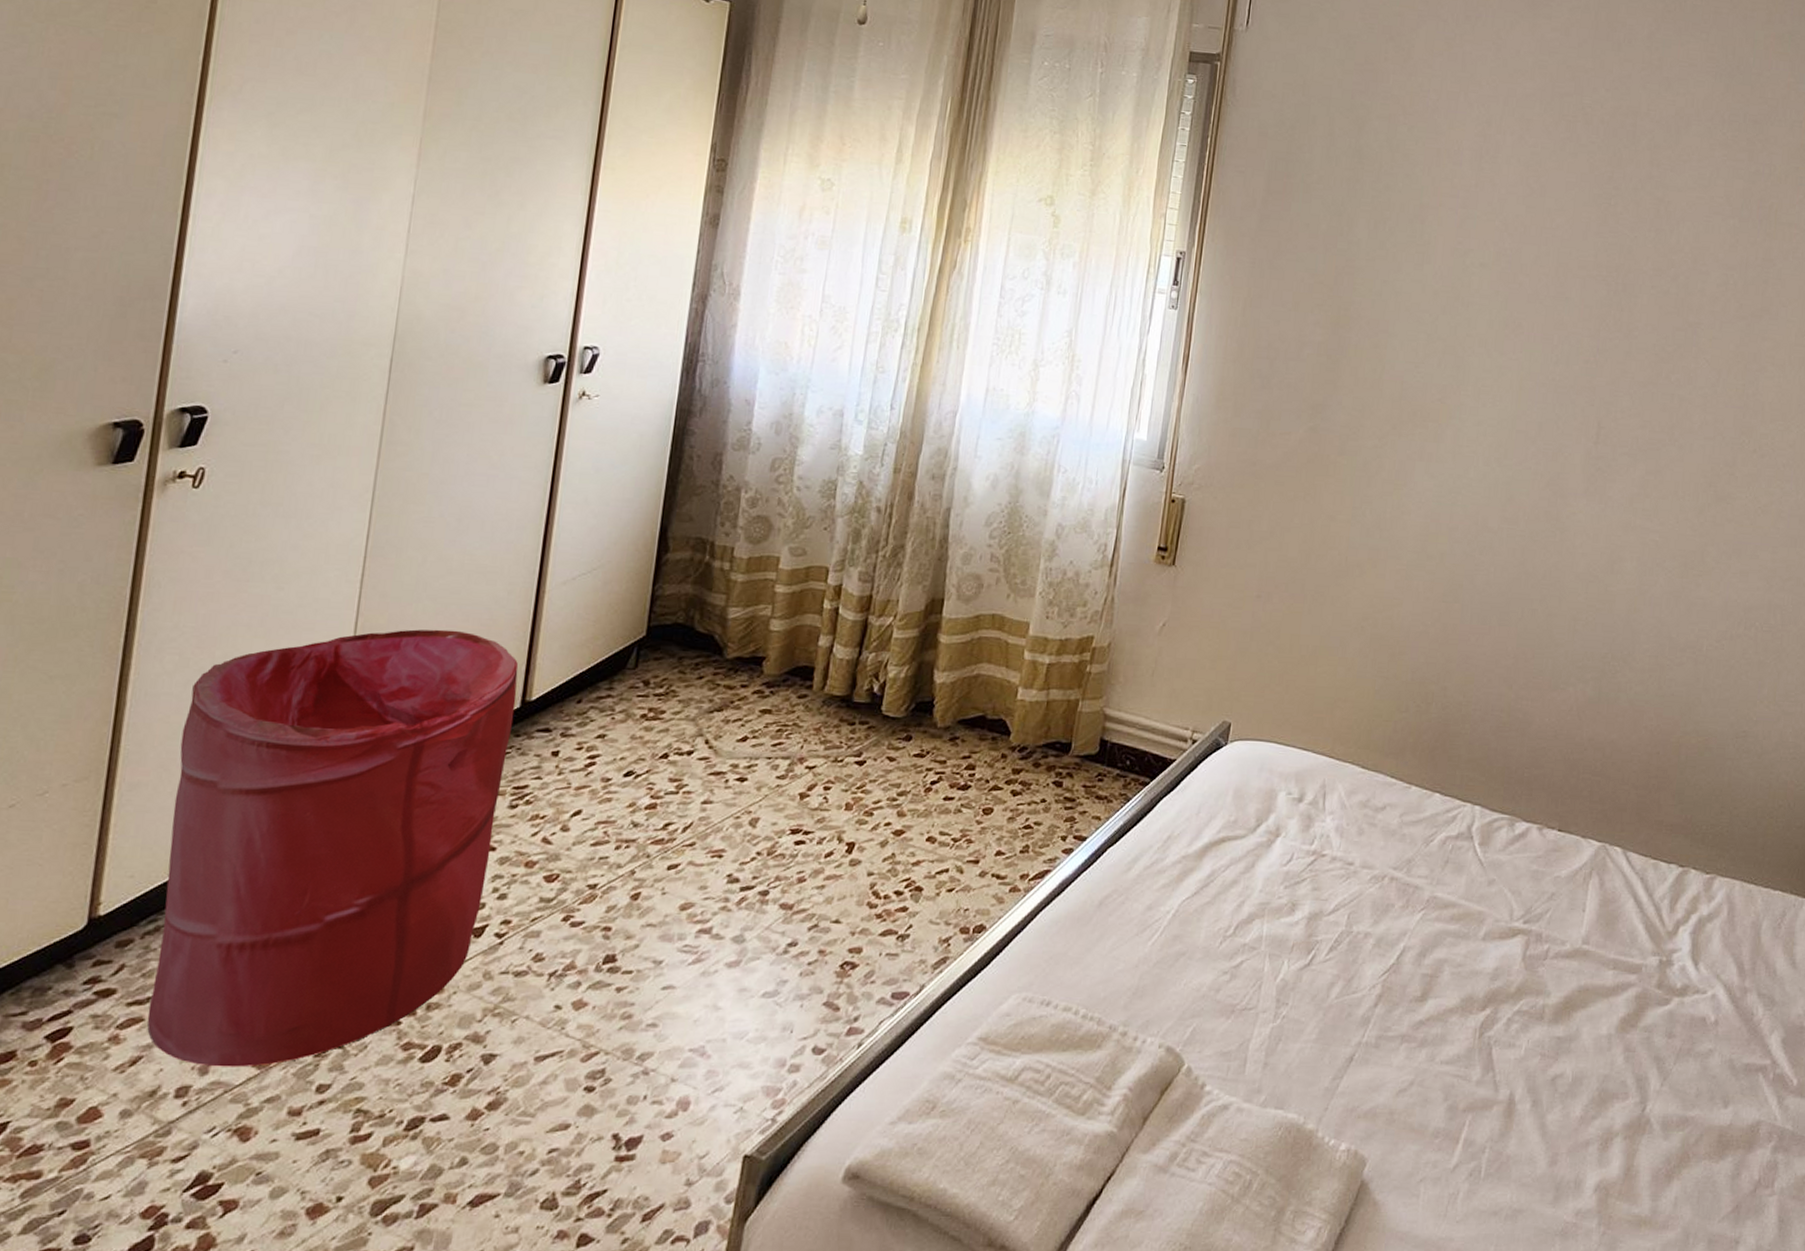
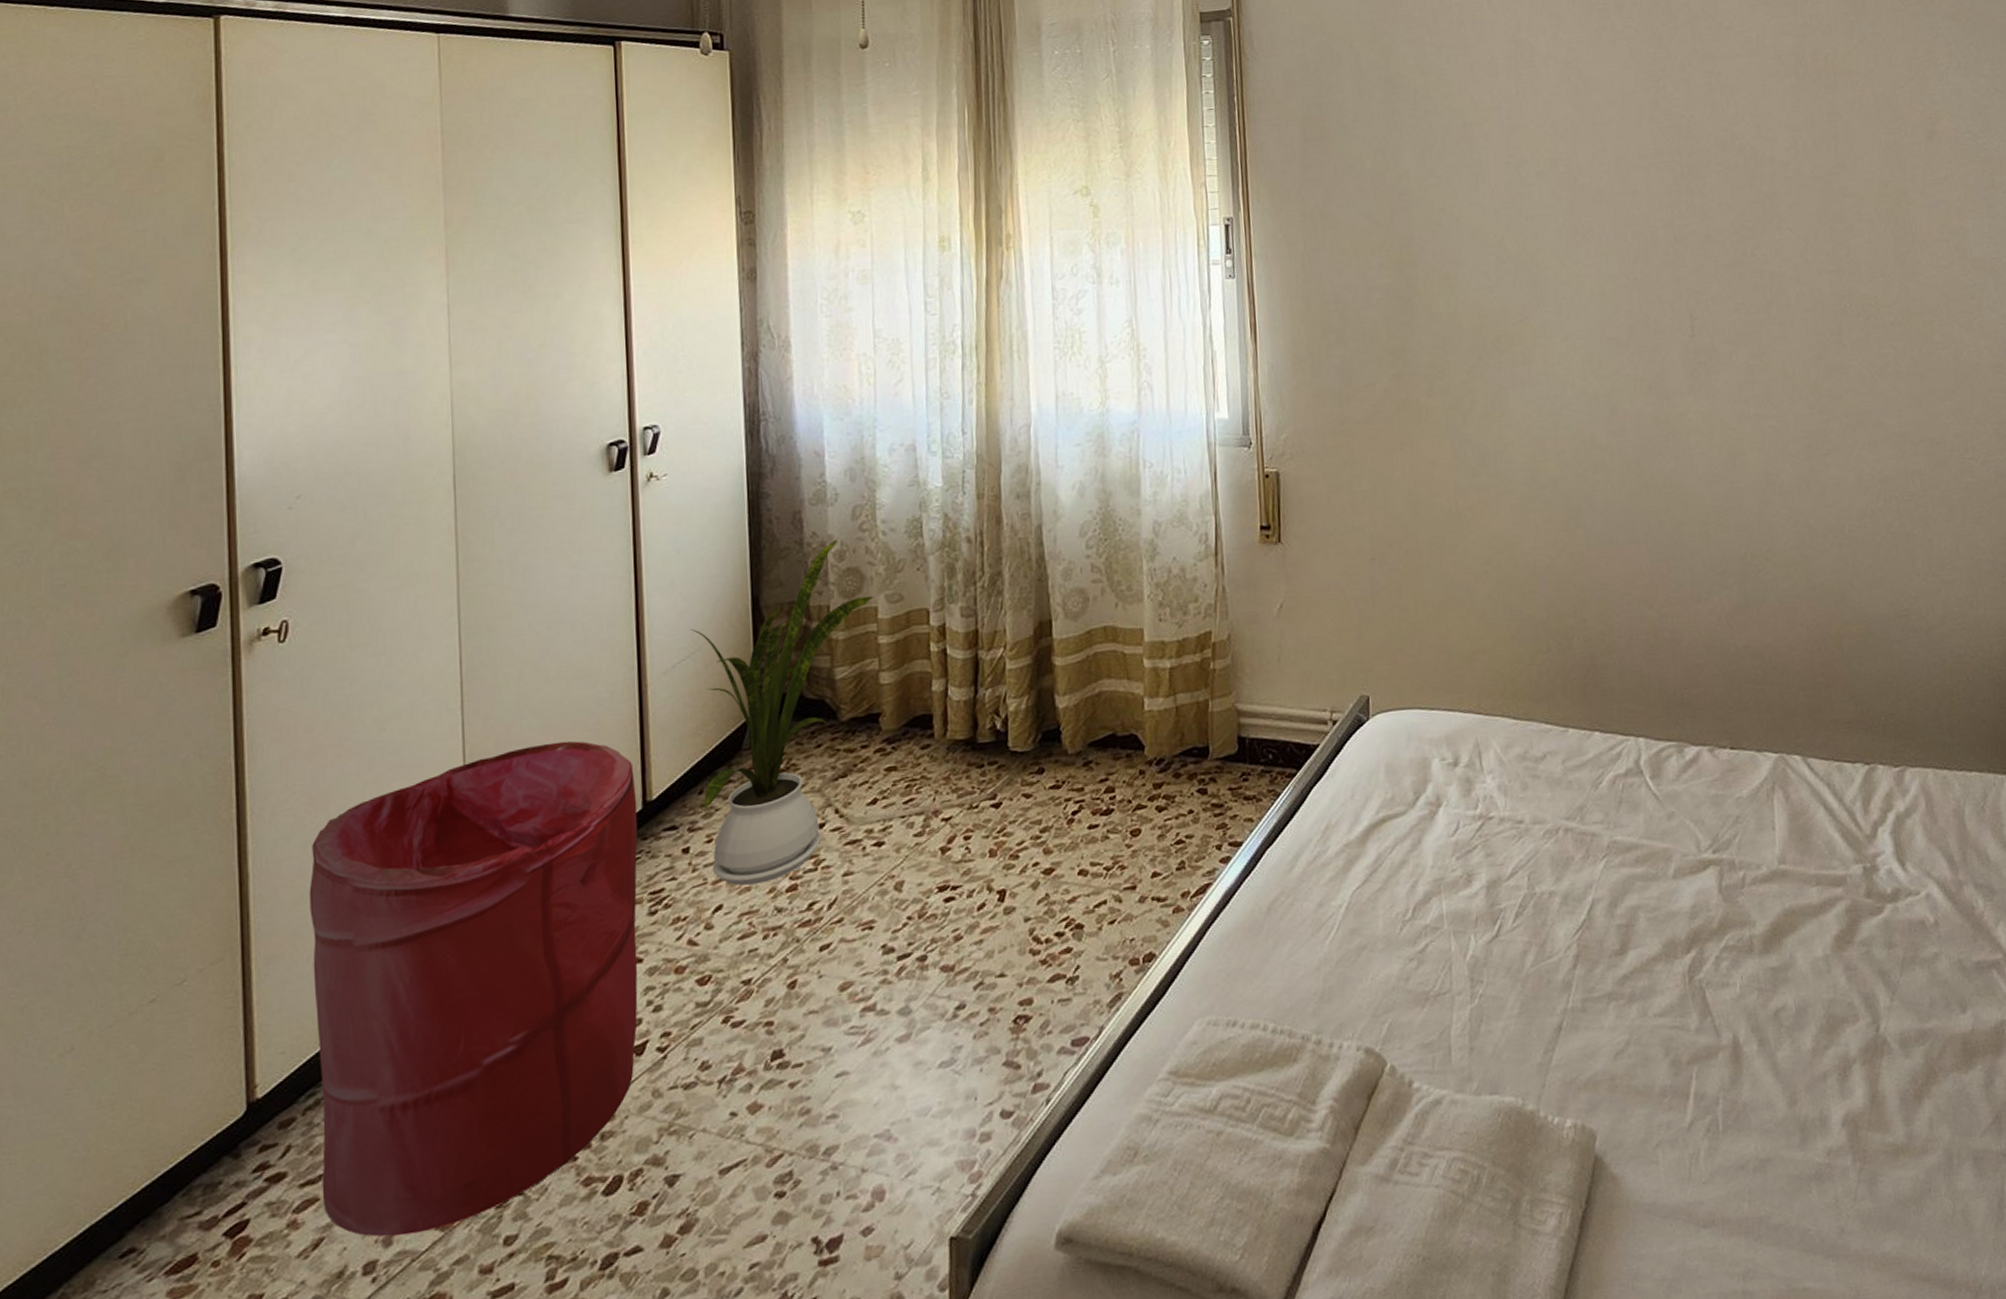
house plant: none [577,486,779,797] -> present [691,539,875,886]

